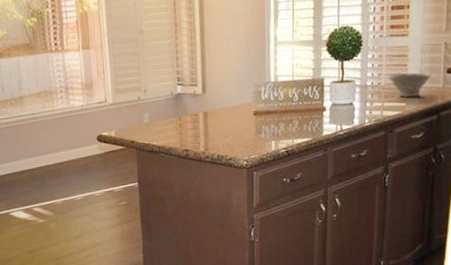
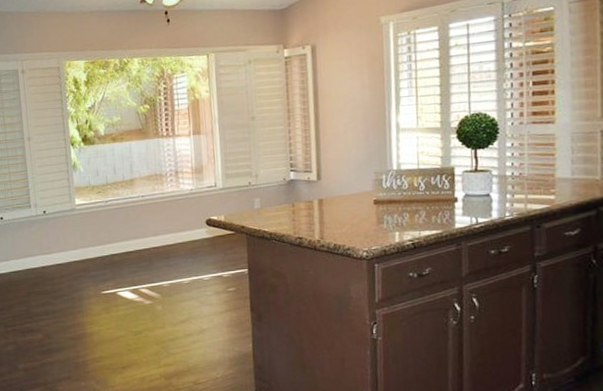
bowl: present [388,72,431,98] -> none [532,162,586,190]

